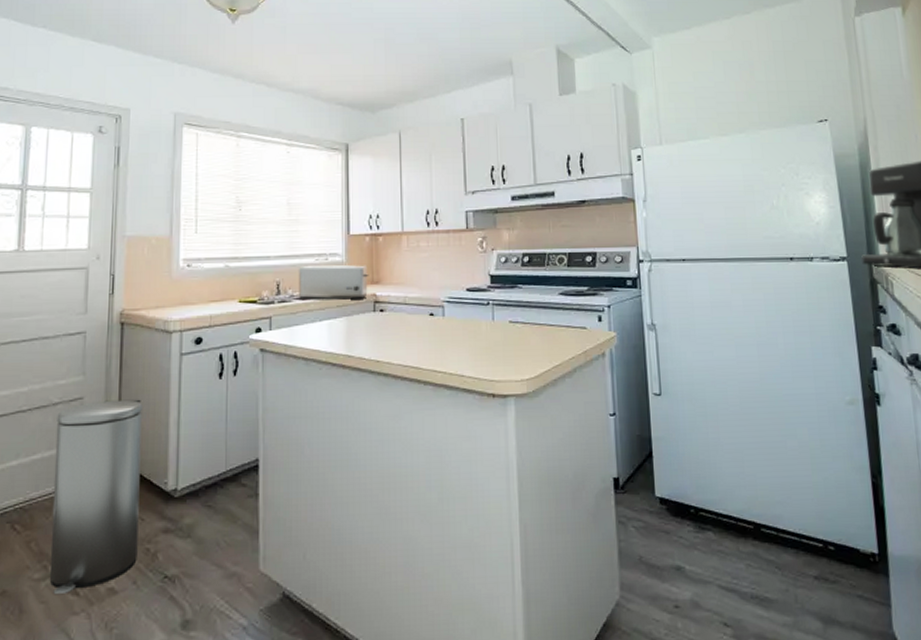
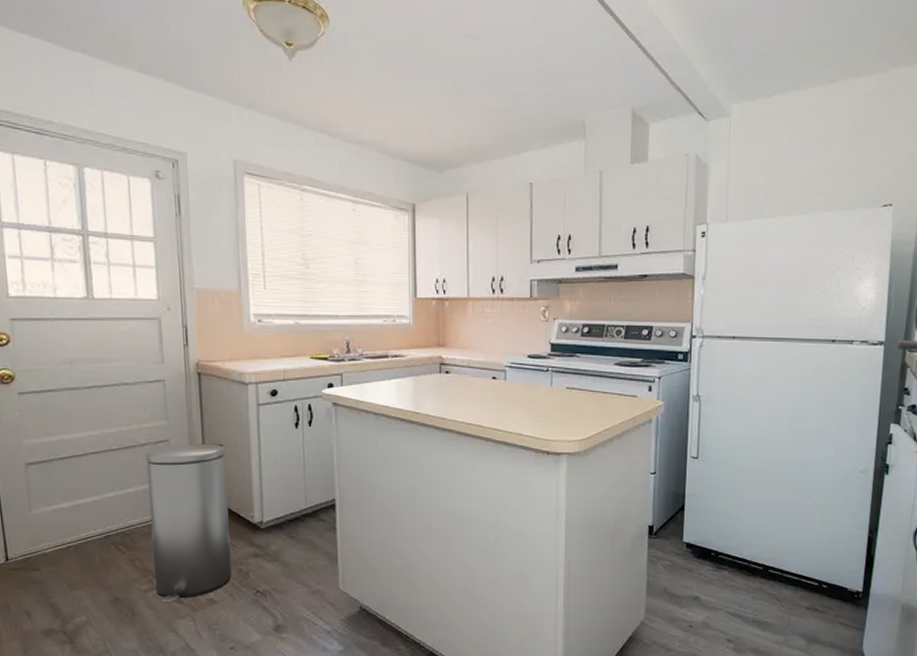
toaster: present [298,265,369,301] -> none [366,326,435,361]

